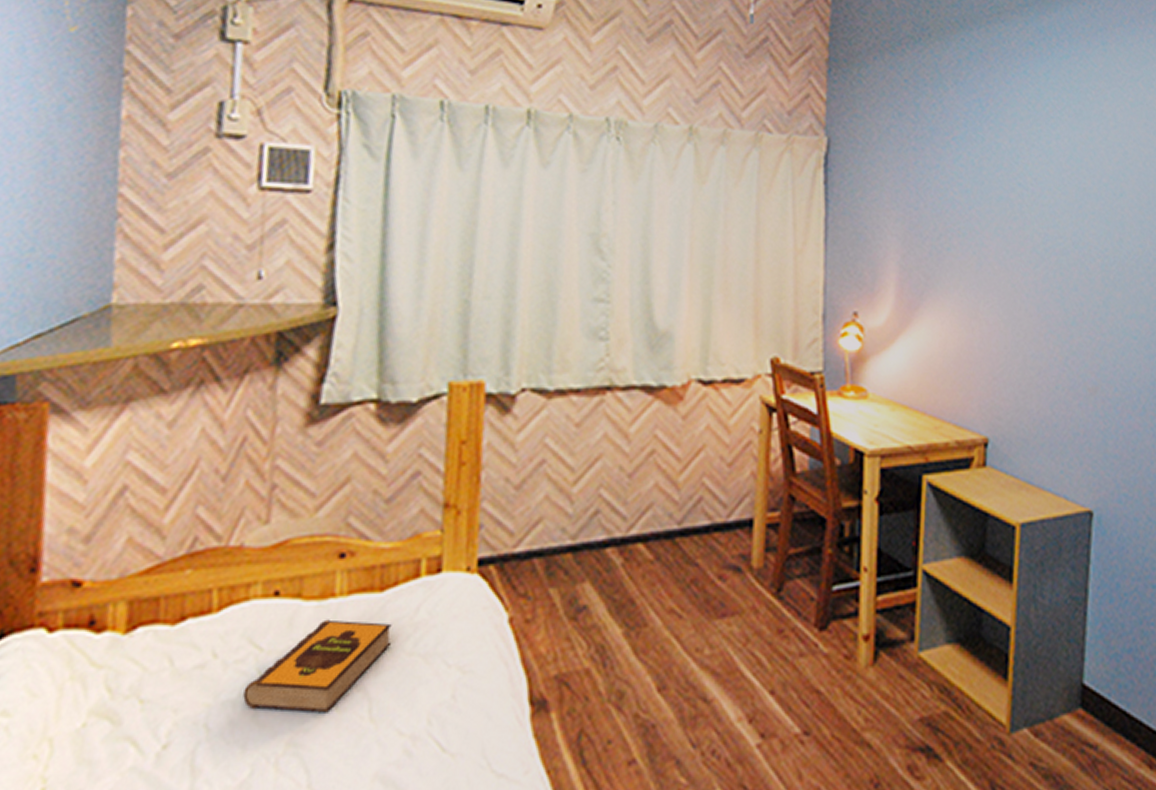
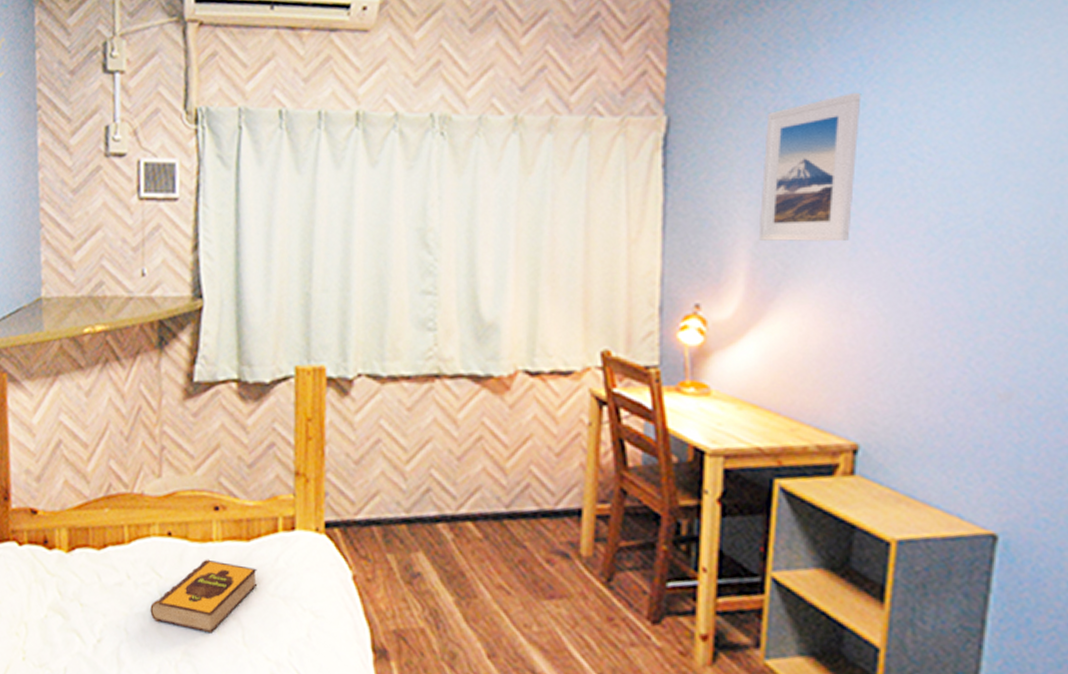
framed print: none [905,128,981,257] -> present [758,92,862,242]

